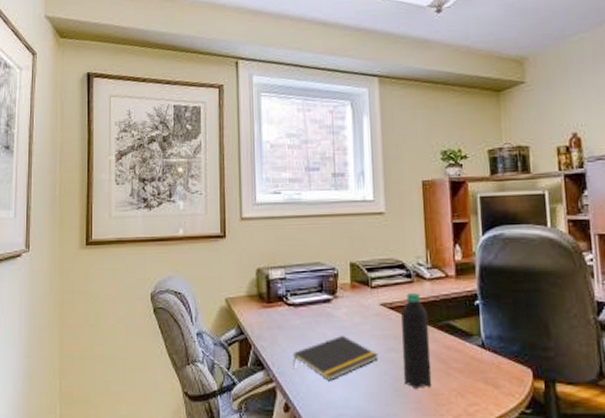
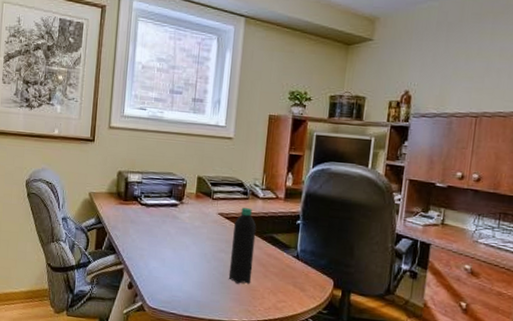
notepad: present [292,335,379,381] -> none [138,234,211,269]

